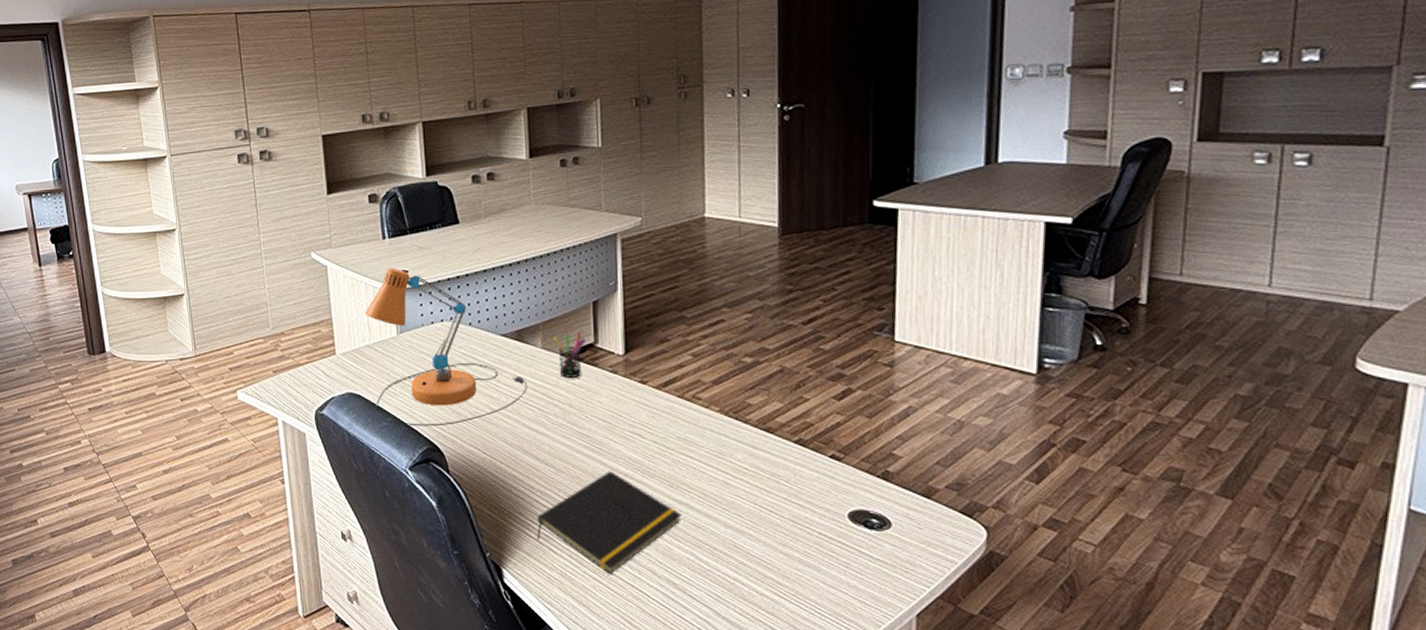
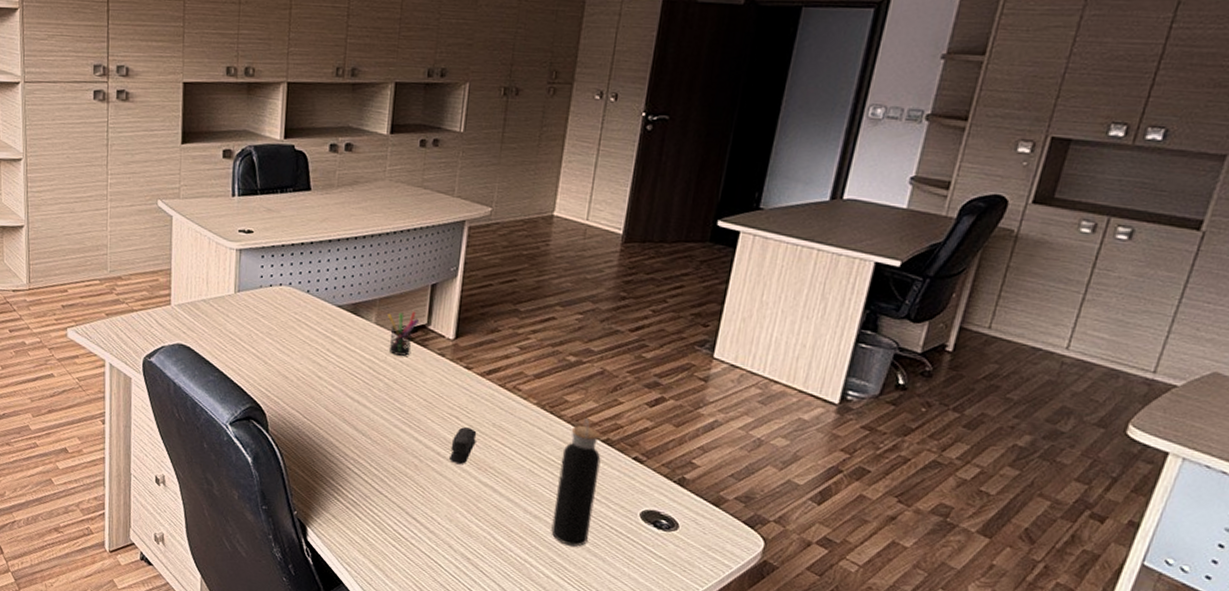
desk lamp: present [365,267,528,427] -> none [204,225,357,387]
notepad: present [536,471,681,575] -> none [344,448,485,544]
stapler: none [638,444,663,483] -> present [449,427,477,464]
water bottle: none [754,420,798,558] -> present [551,418,601,547]

